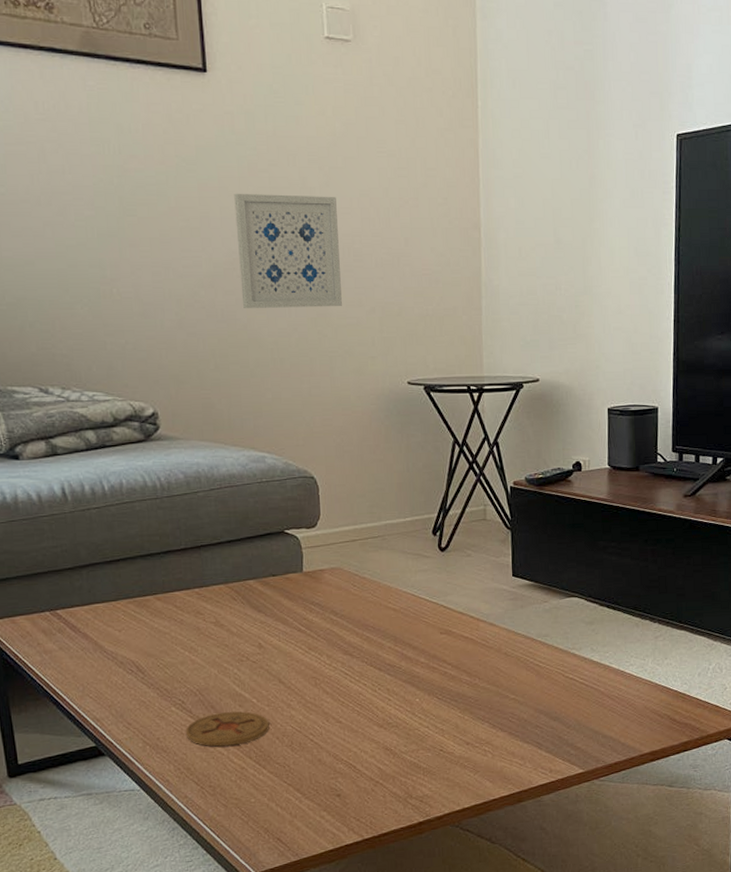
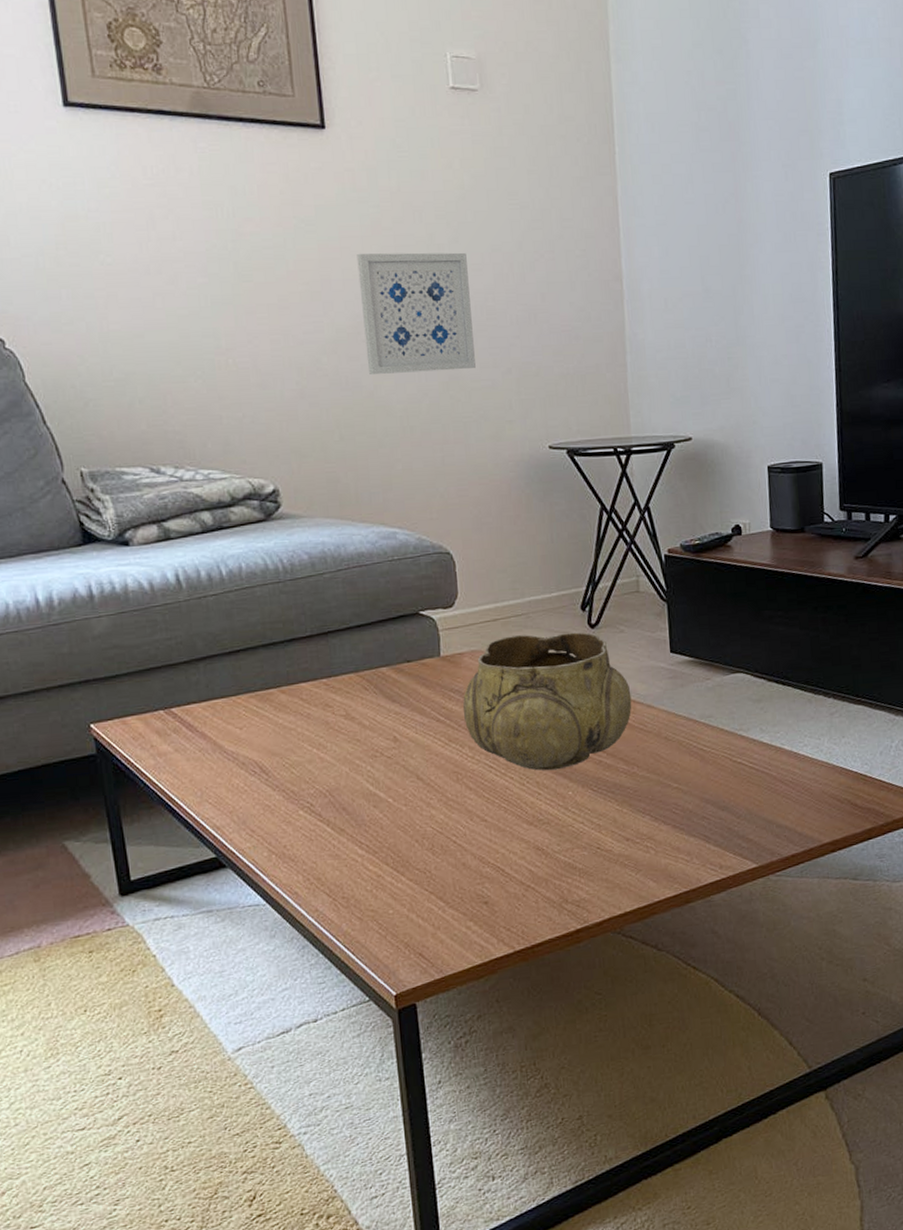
coaster: present [185,711,270,747] -> none [314,812,408,854]
decorative bowl: none [322,554,476,679] -> present [462,632,632,771]

